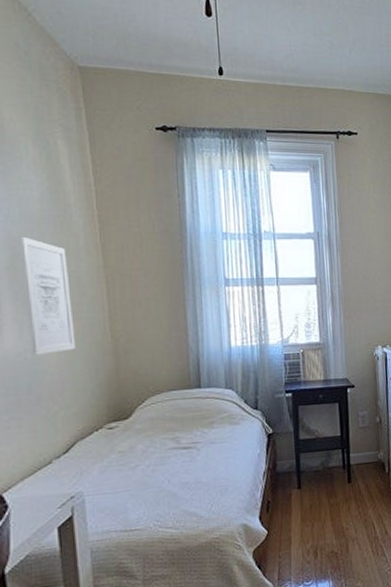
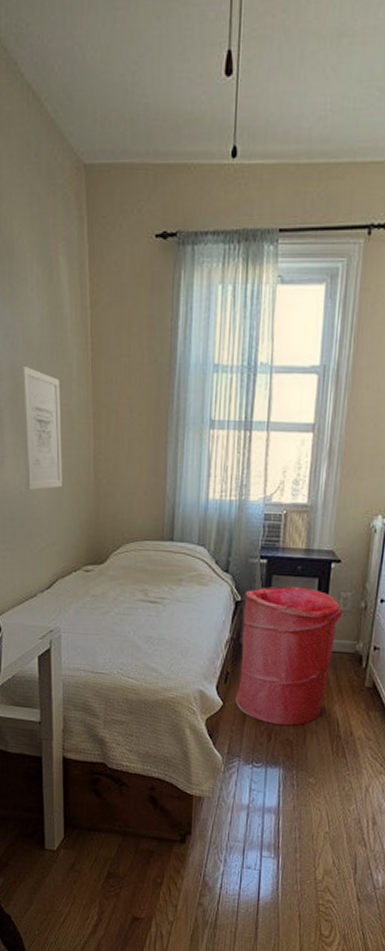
laundry hamper: none [275,412,363,541] -> present [236,585,343,726]

